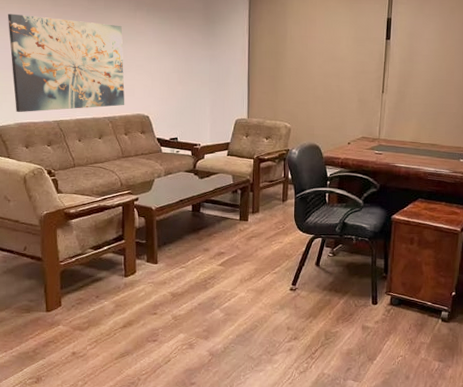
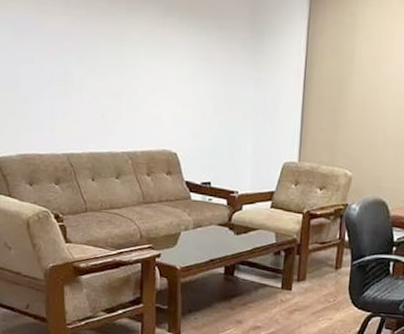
wall art: present [7,13,125,113] -> none [9,15,149,142]

